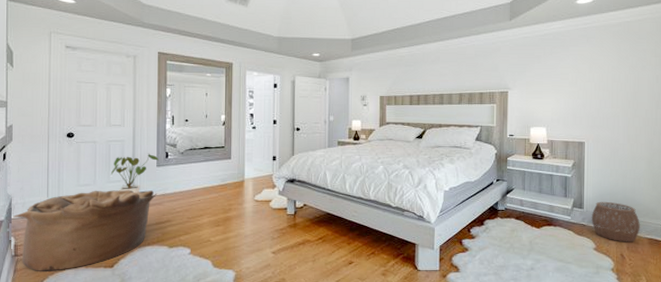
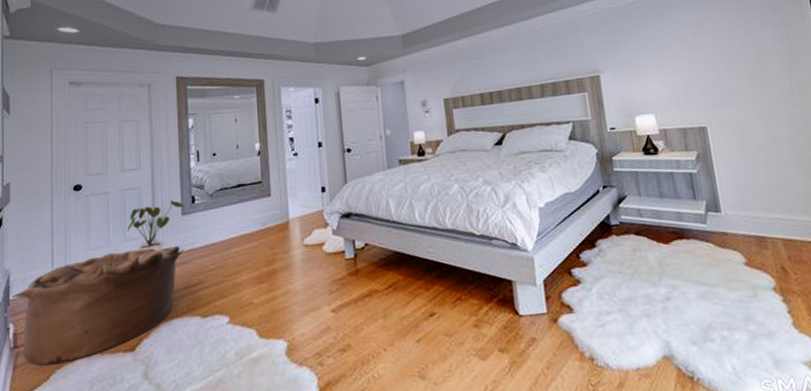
woven basket: present [591,201,641,243] -> none [732,199,801,252]

